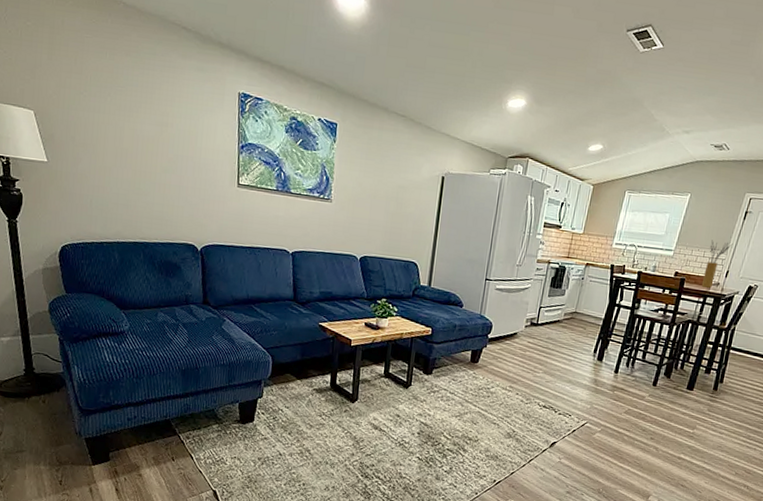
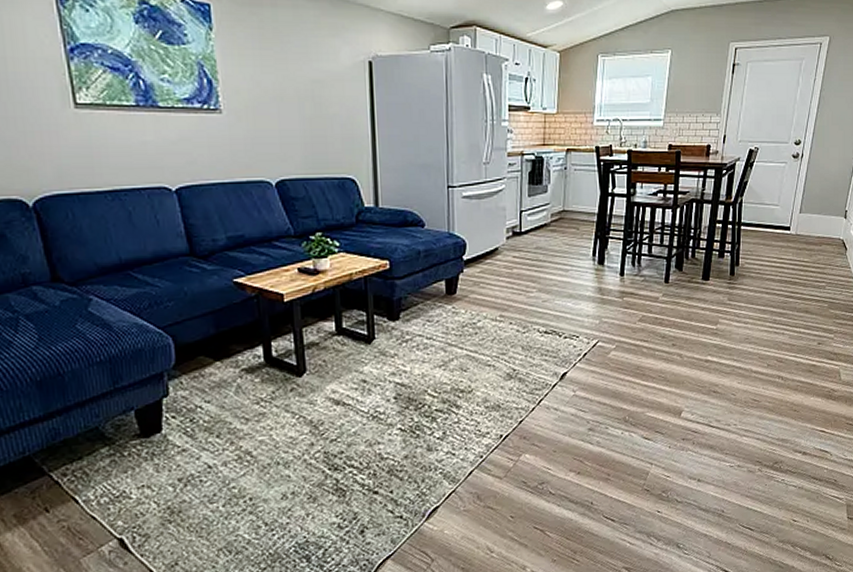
vase: present [701,240,733,289] -> none [699,101,725,159]

